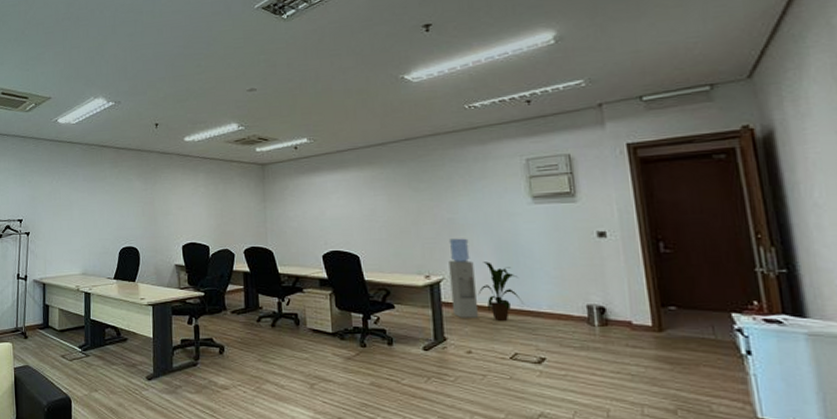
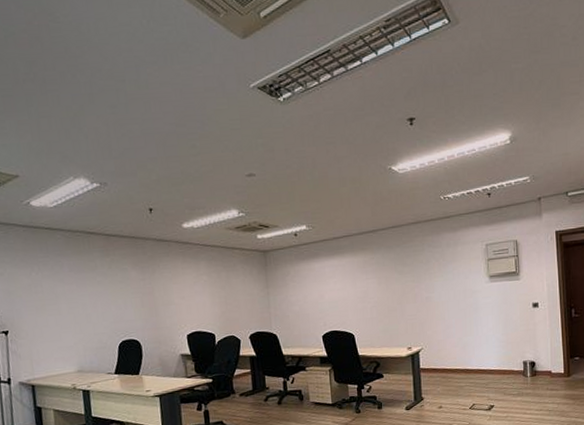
water cooler: present [448,238,479,318] -> none [426,313,448,381]
house plant: present [478,262,523,321] -> none [447,332,480,380]

